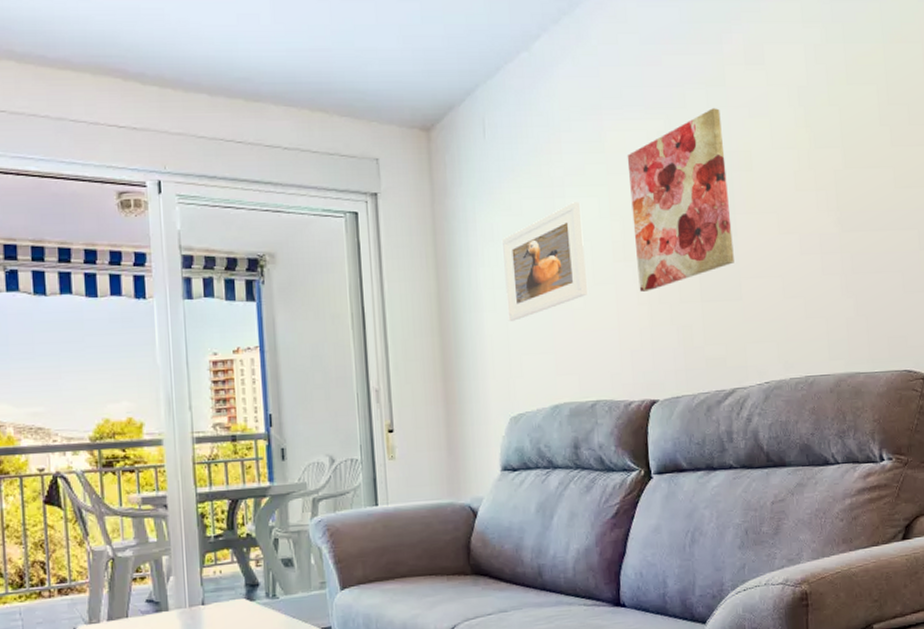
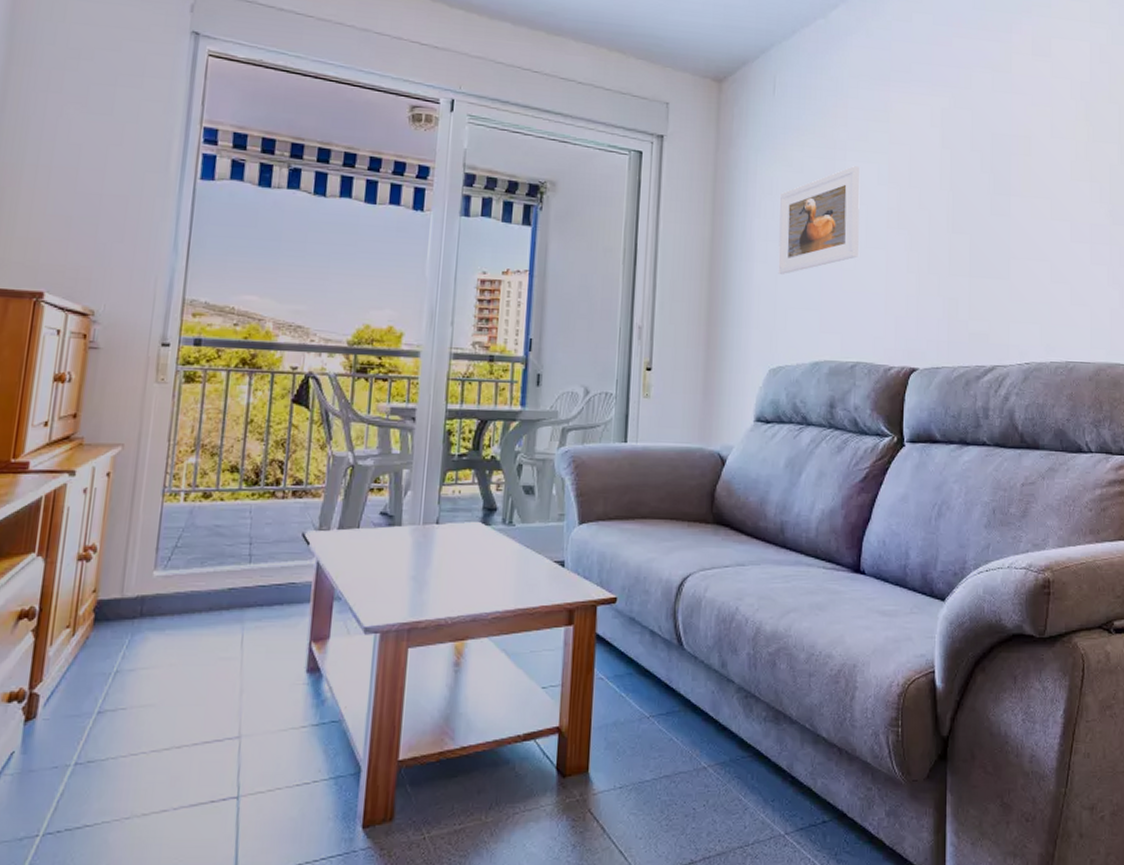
wall art: present [627,108,734,292] -> none [909,92,1006,261]

